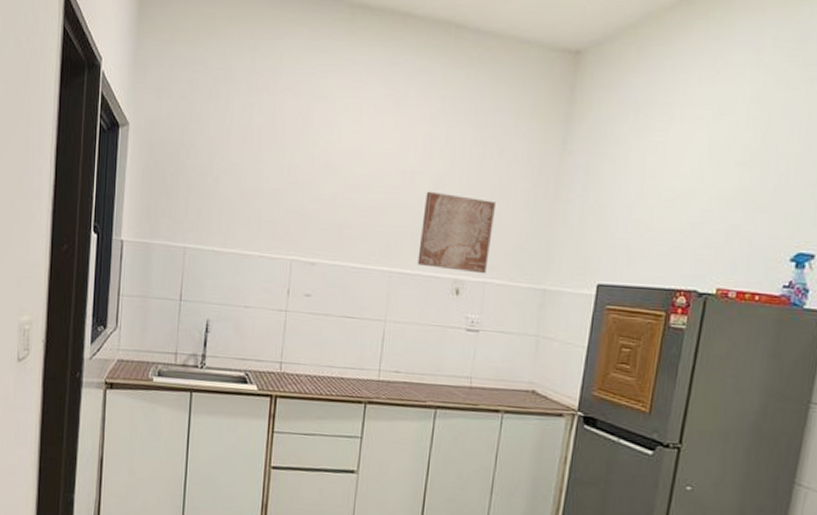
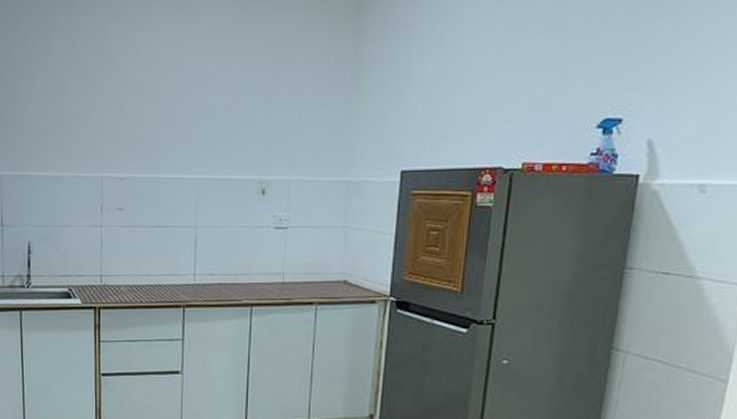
wall art: present [417,191,495,274] -> none [222,96,294,172]

